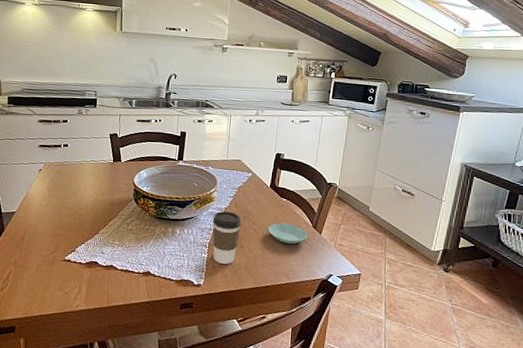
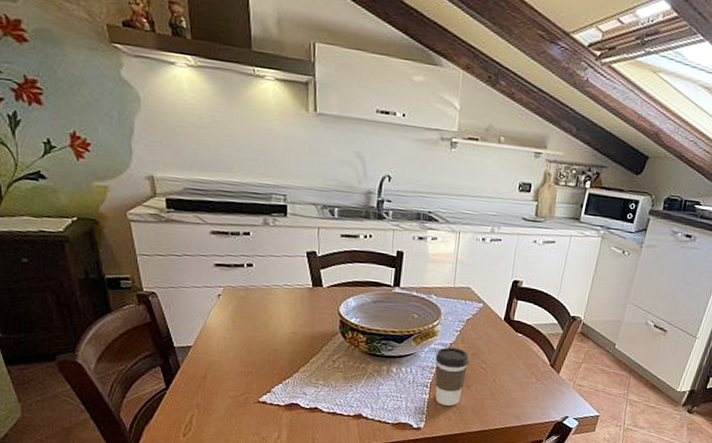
saucer: present [268,223,308,244] -> none [499,361,544,384]

